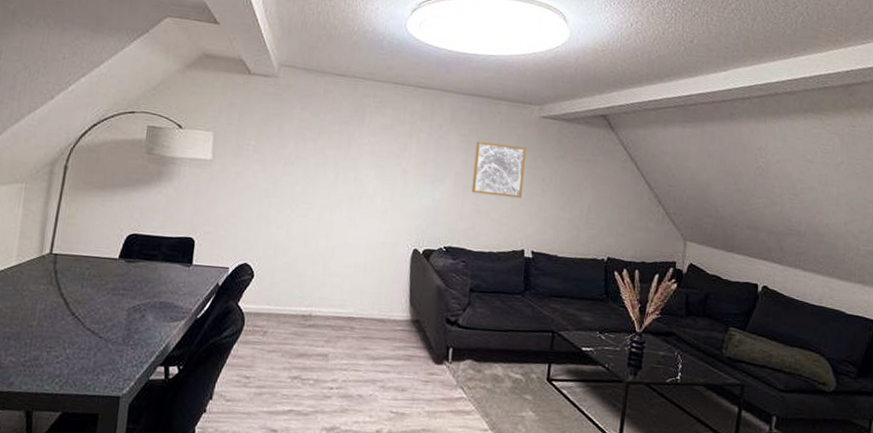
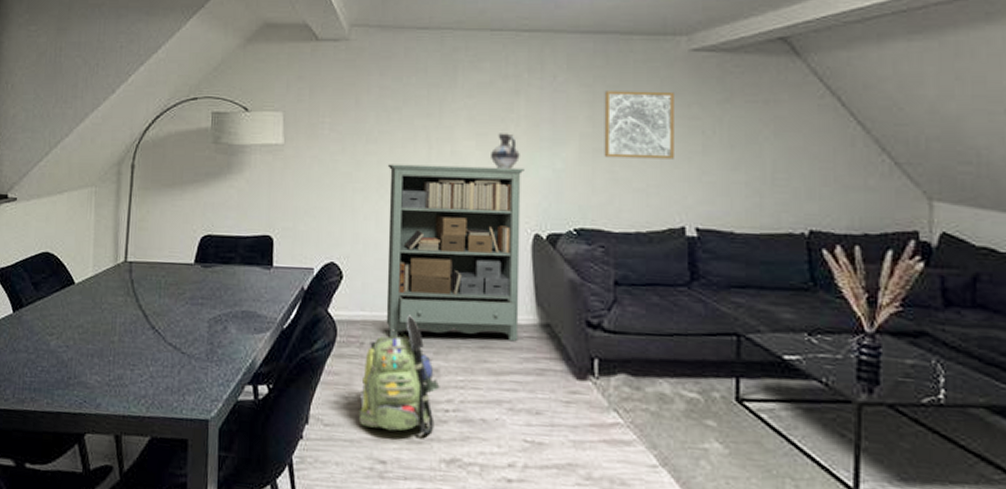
backpack: none [256,309,328,408] -> present [358,315,440,435]
bookshelf: none [287,184,411,333] -> present [386,164,524,342]
ceramic jug: none [385,167,409,196] -> present [491,133,520,169]

